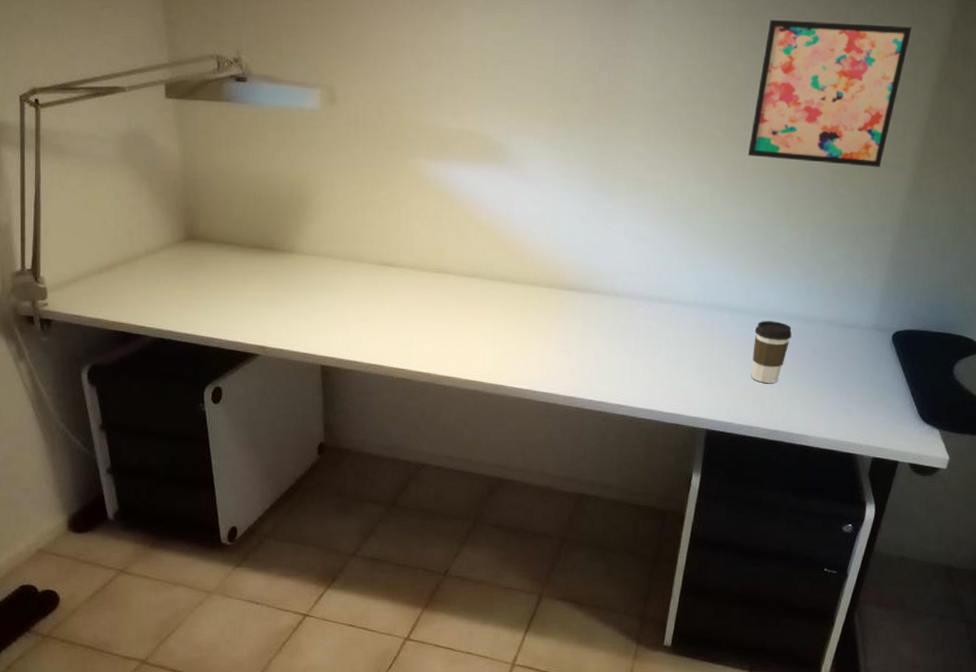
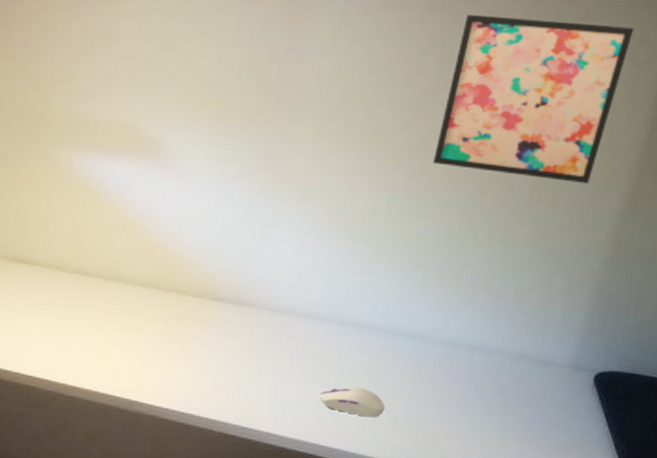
computer mouse: none [663,359,719,385] -> present [320,387,385,418]
coffee cup: present [752,321,792,383] -> none [424,349,474,422]

